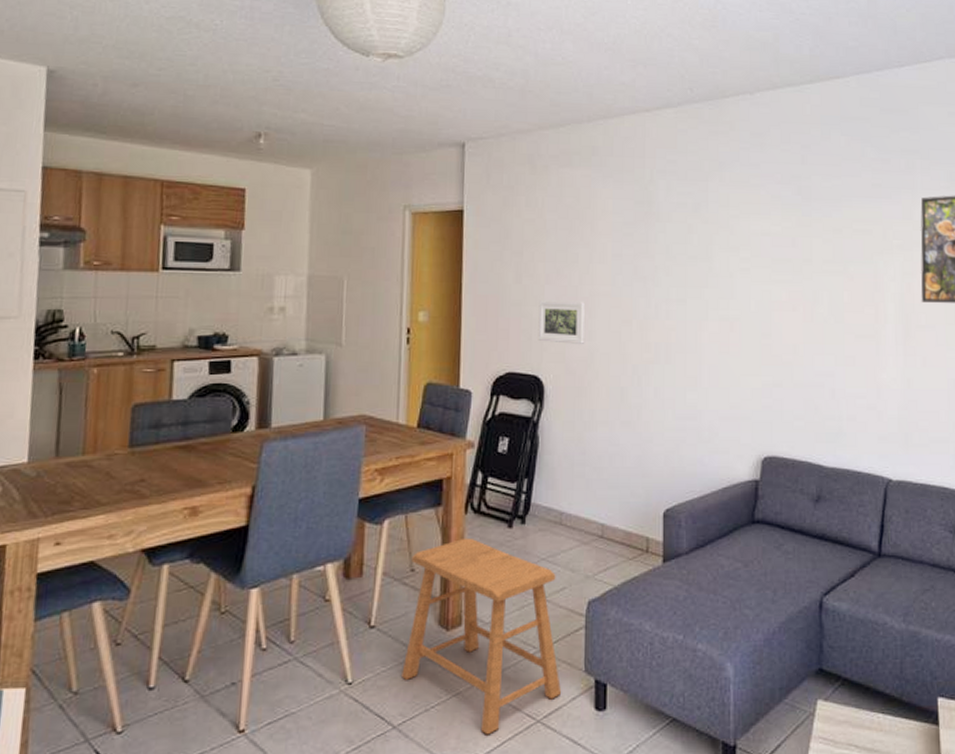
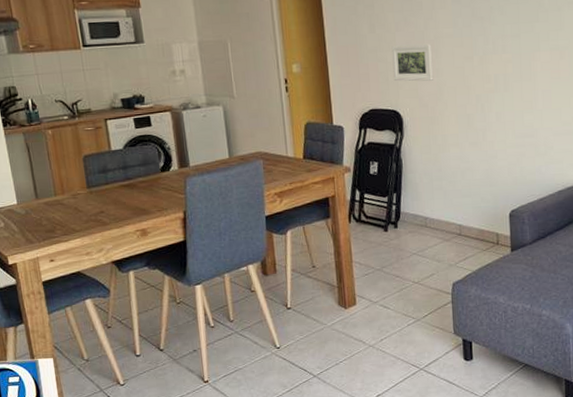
stool: present [402,537,562,735] -> none [312,241,438,380]

